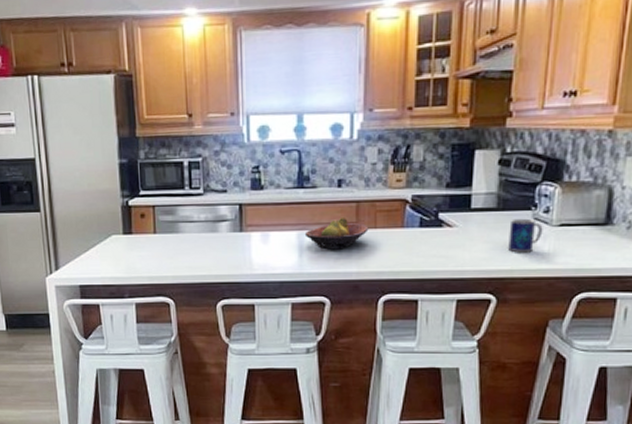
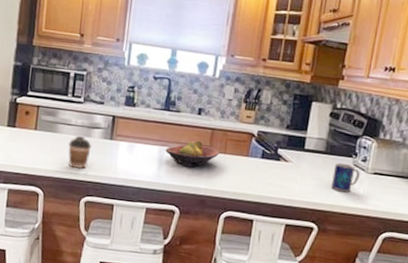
coffee cup: none [194,233,220,269] -> present [68,136,92,169]

